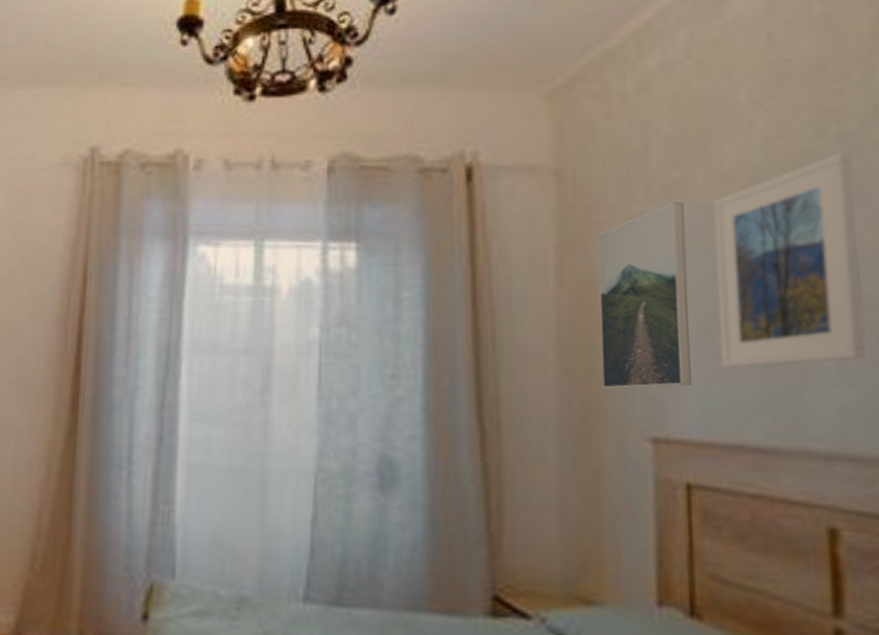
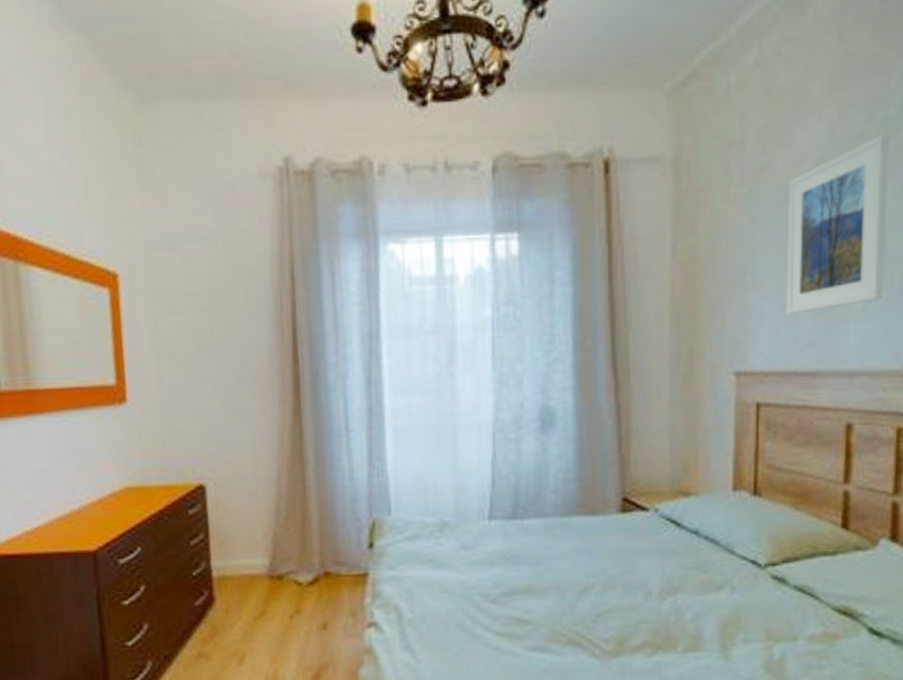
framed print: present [597,201,692,389] -> none [703,182,767,337]

